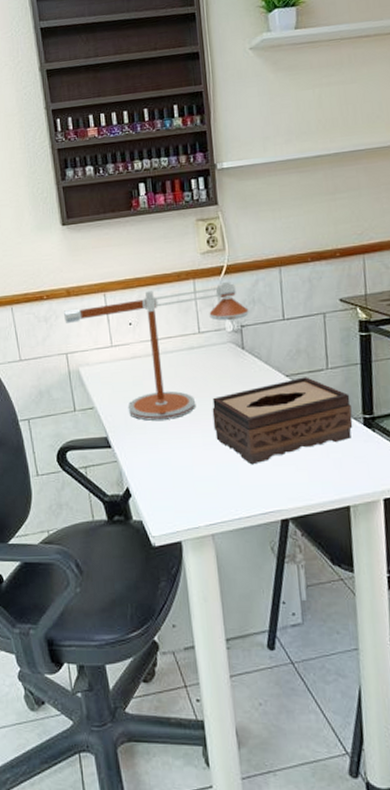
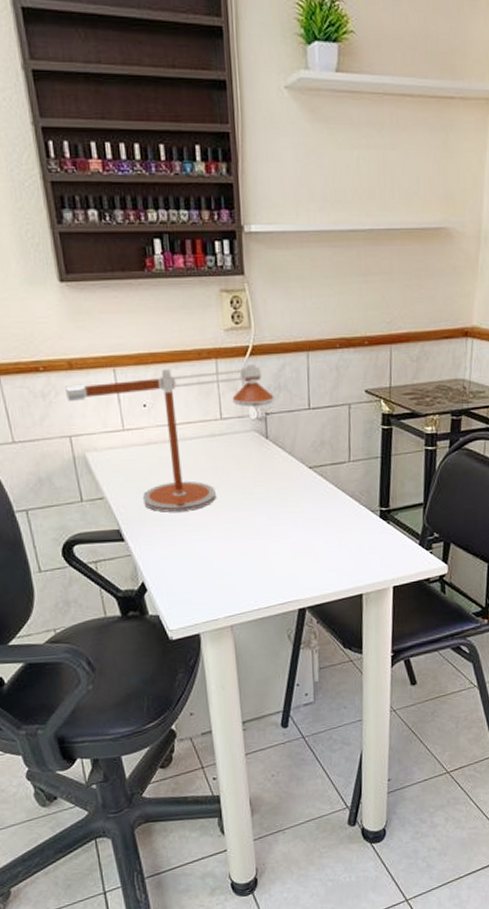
tissue box: present [212,377,353,465] -> none [233,469,370,557]

